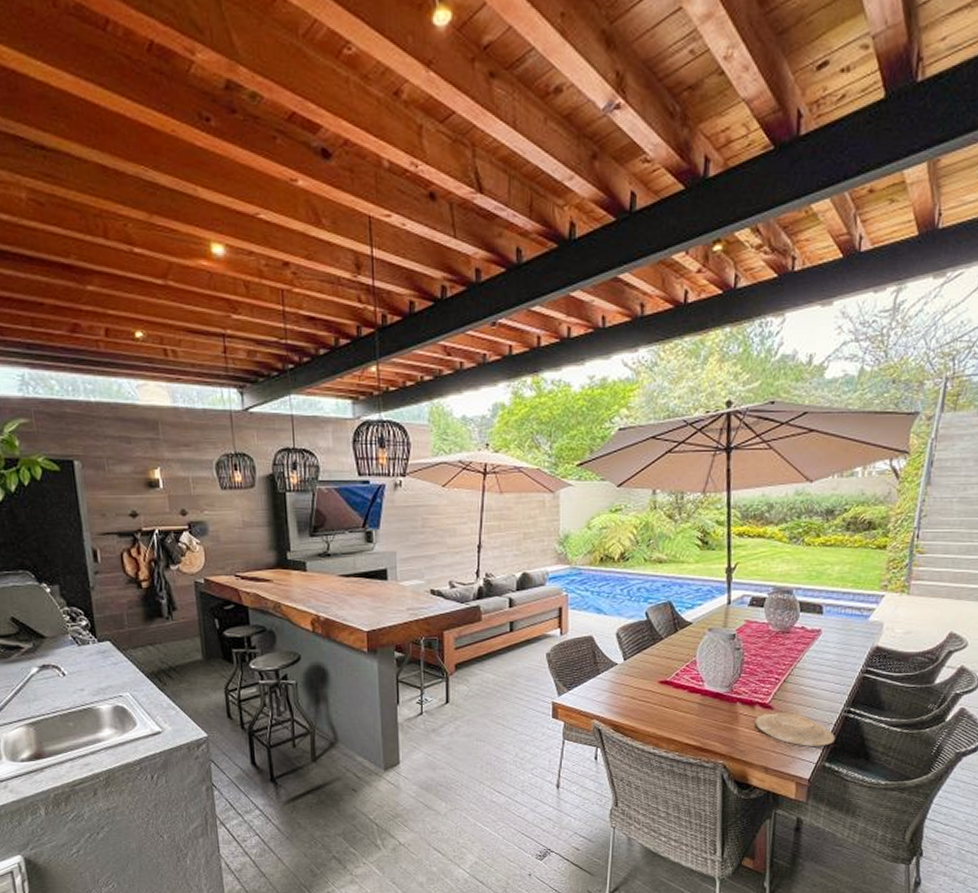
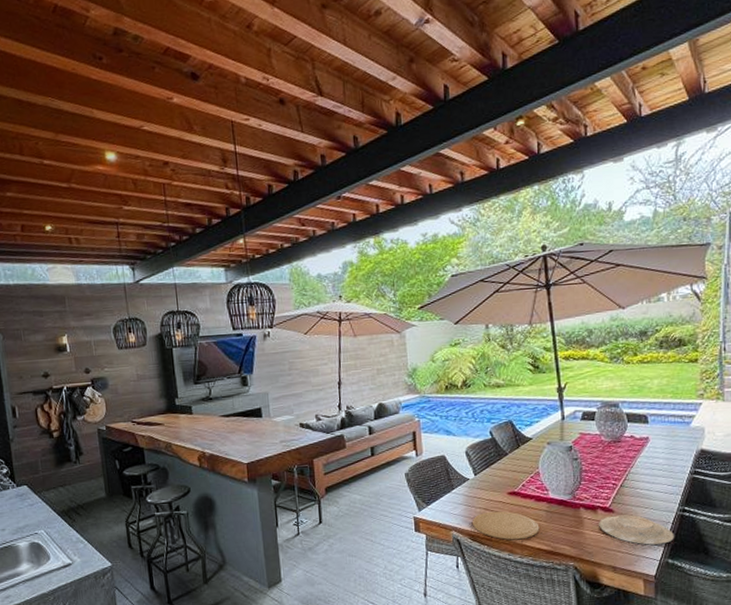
plate: none [617,701,690,733] -> present [473,511,540,540]

